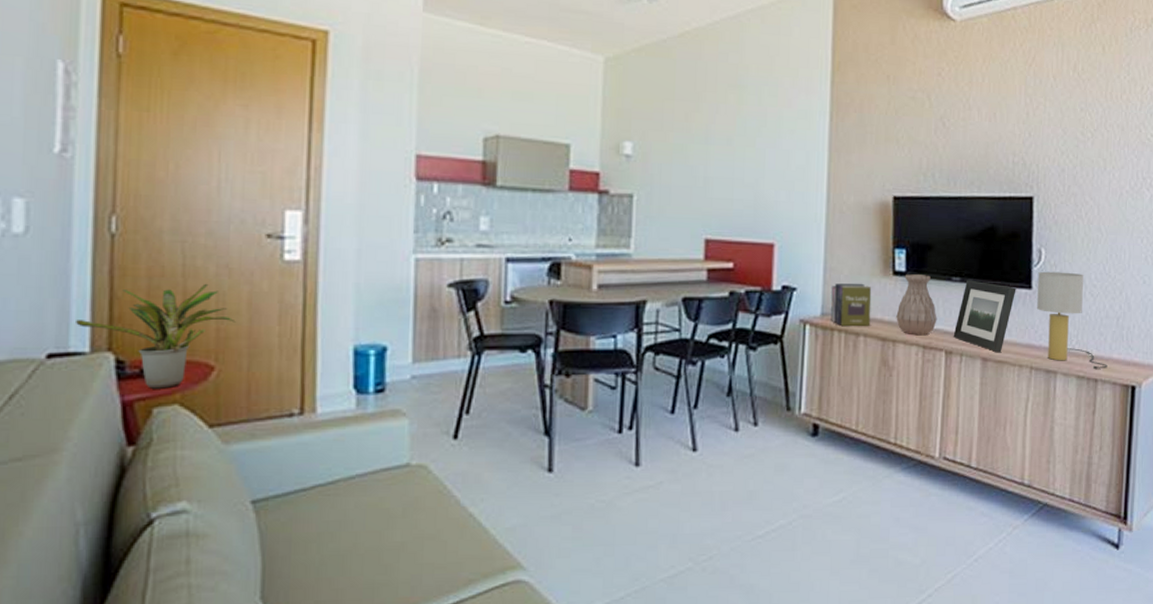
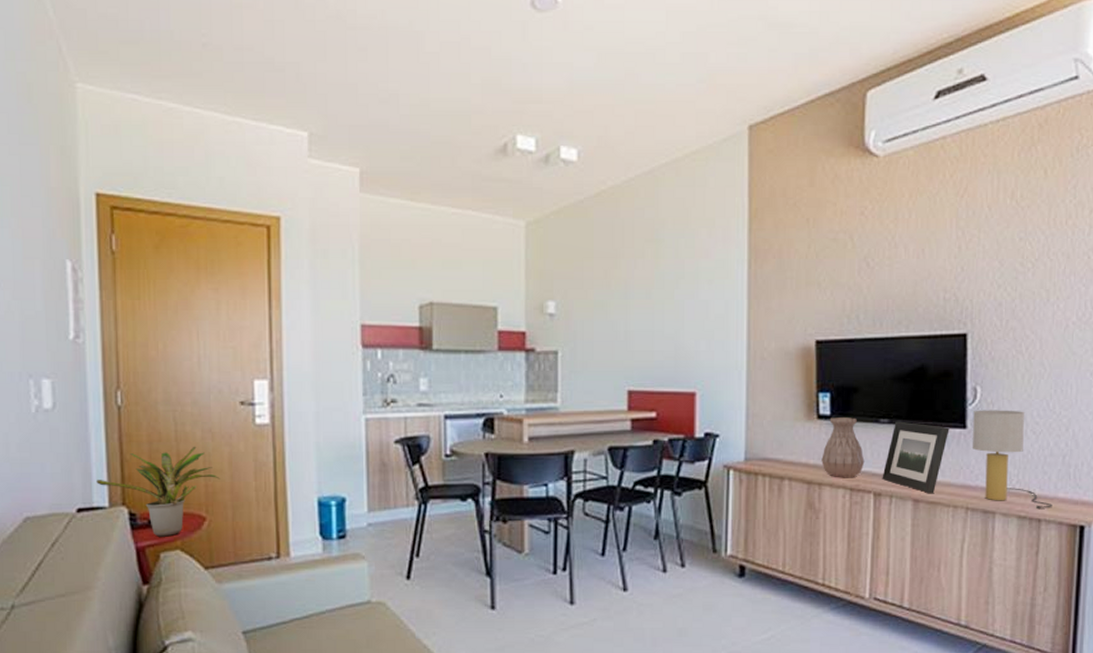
books: present [831,283,872,327] -> none [754,428,796,471]

